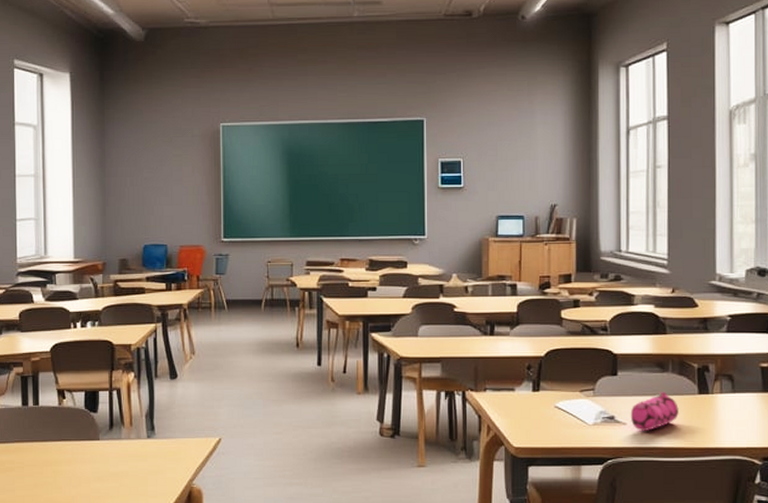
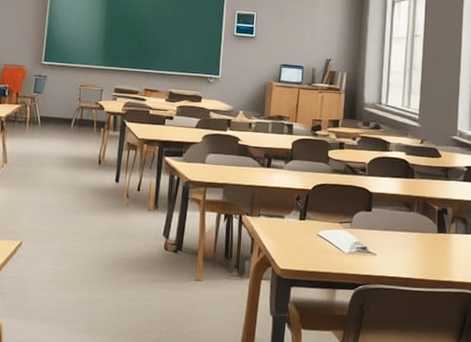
pencil case: present [630,392,679,432] -> none [380,229,421,263]

